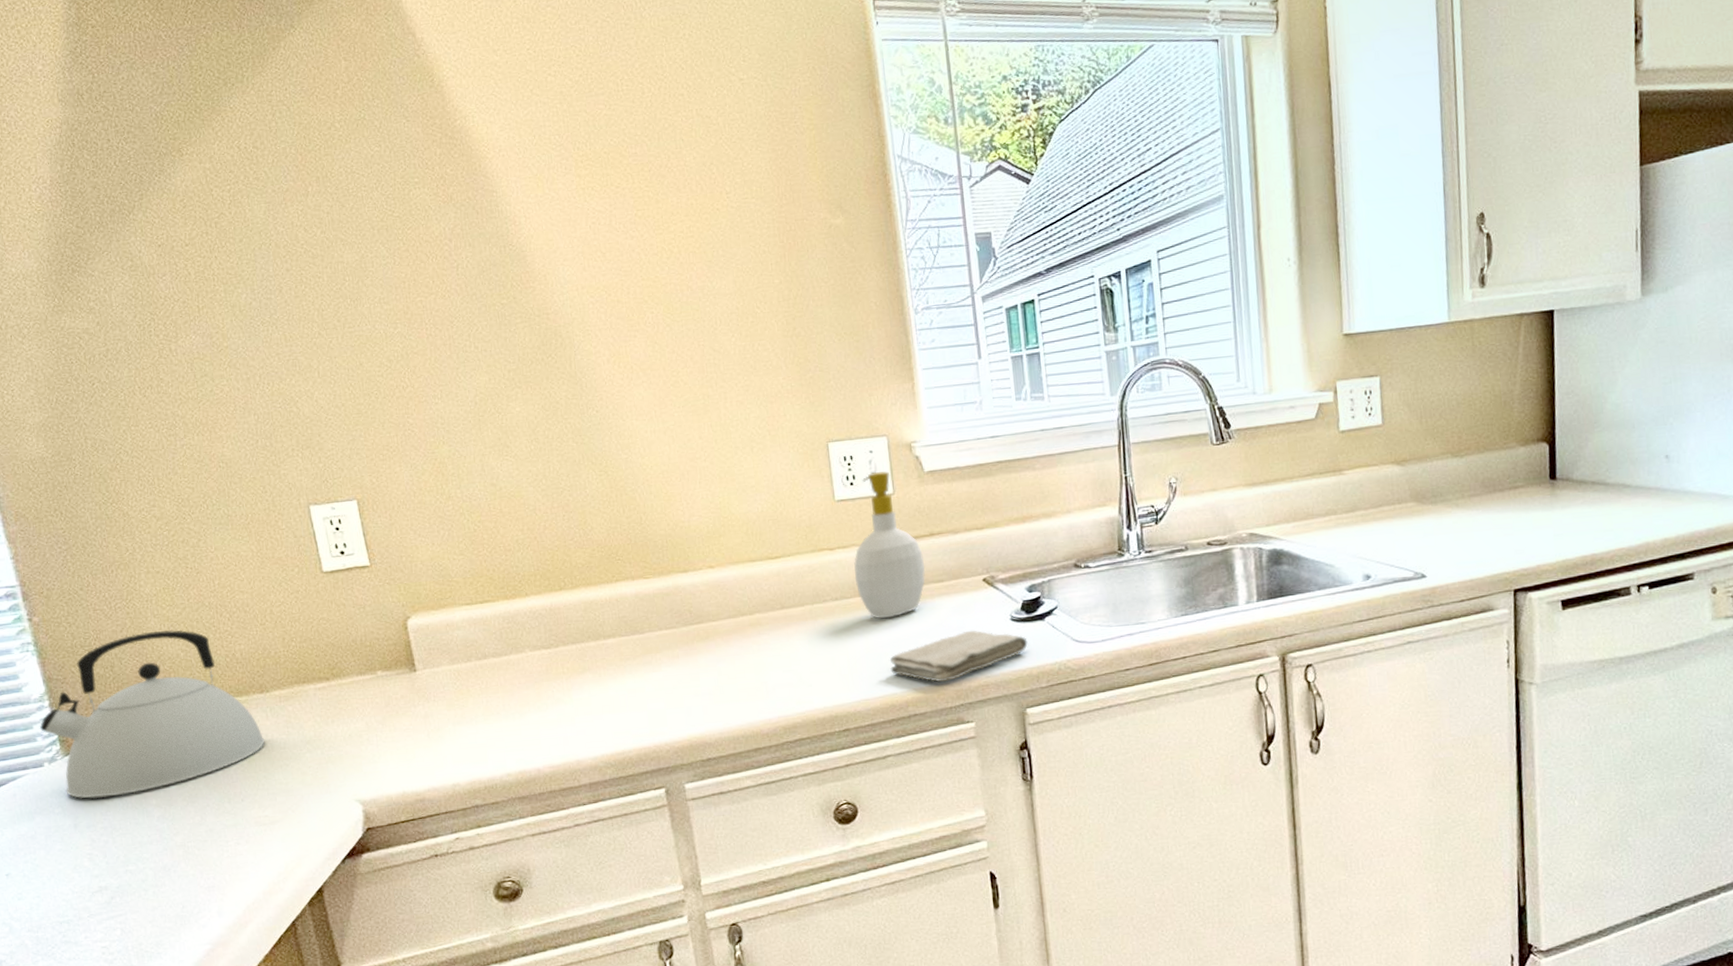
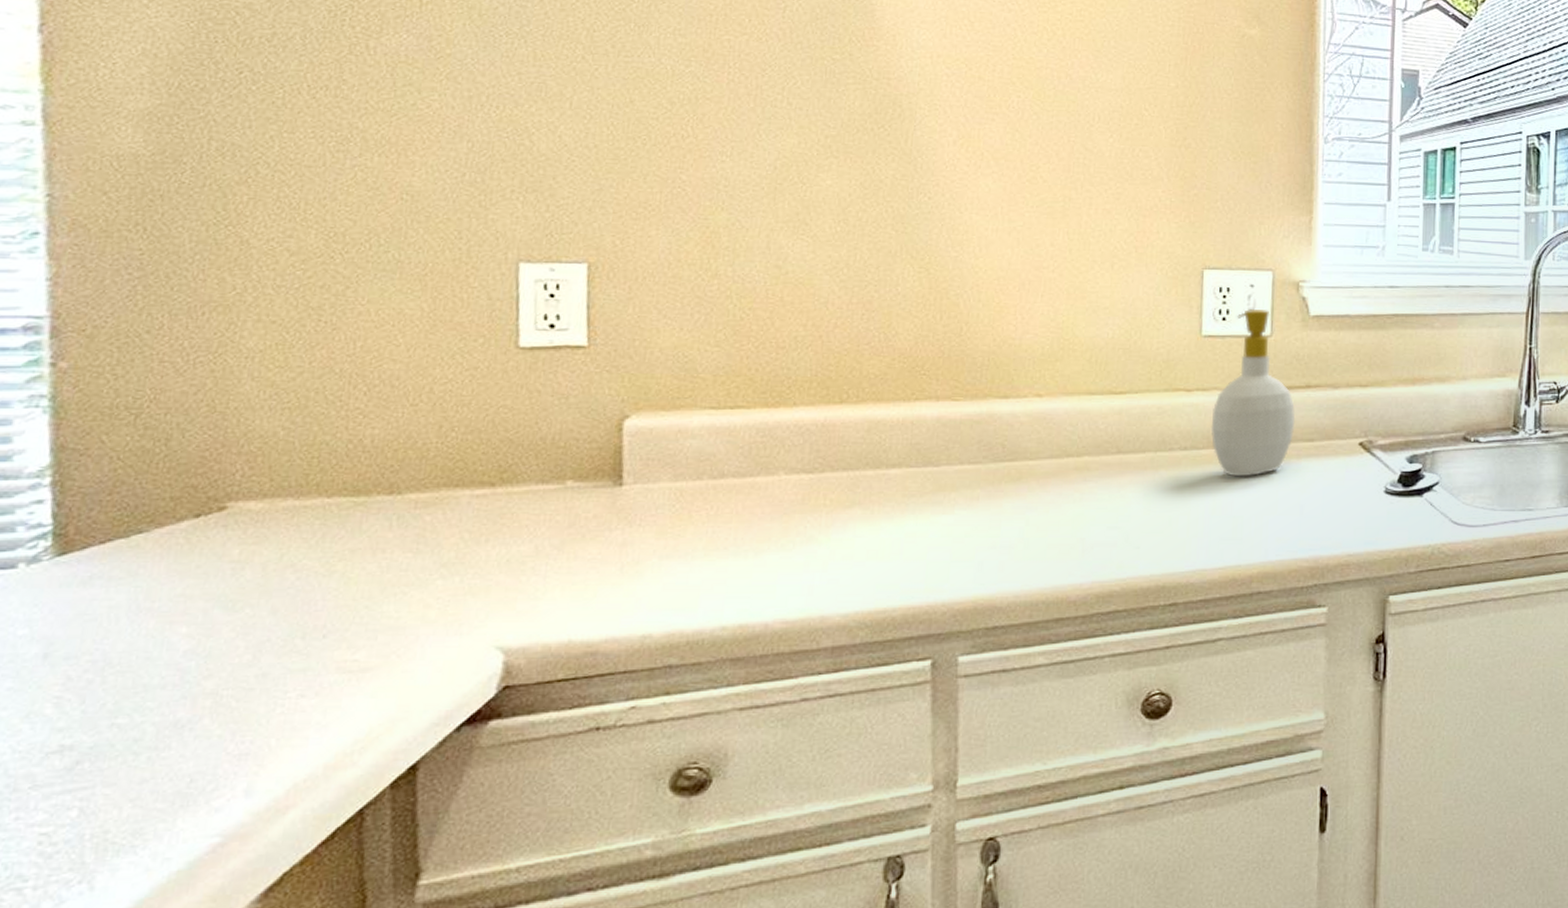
kettle: present [39,629,265,799] -> none [25,398,380,618]
washcloth: present [889,630,1028,682] -> none [1237,500,1400,557]

